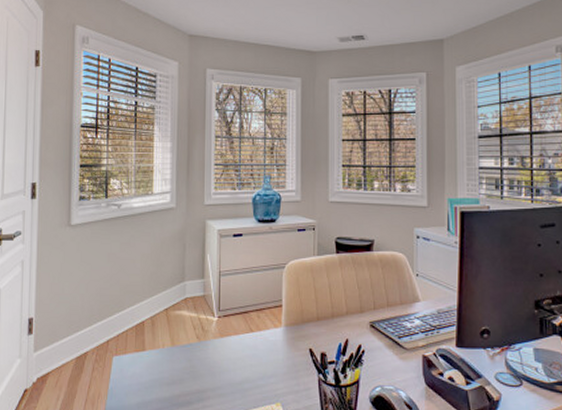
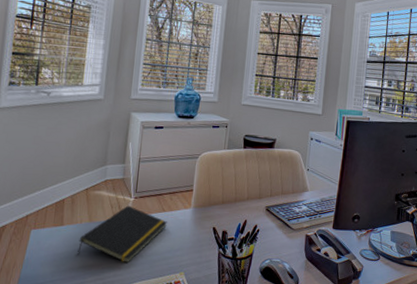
notepad: none [162,326,256,393] -> present [77,205,167,264]

